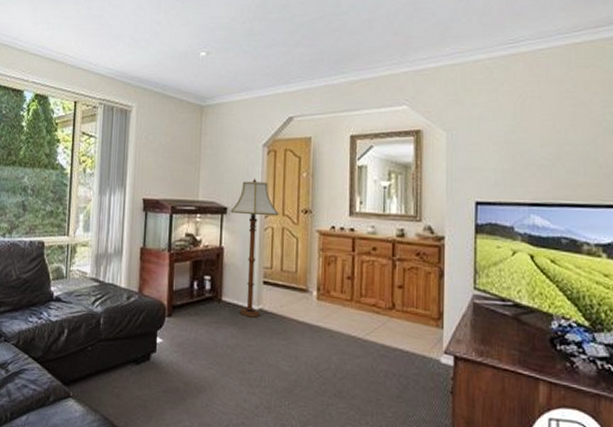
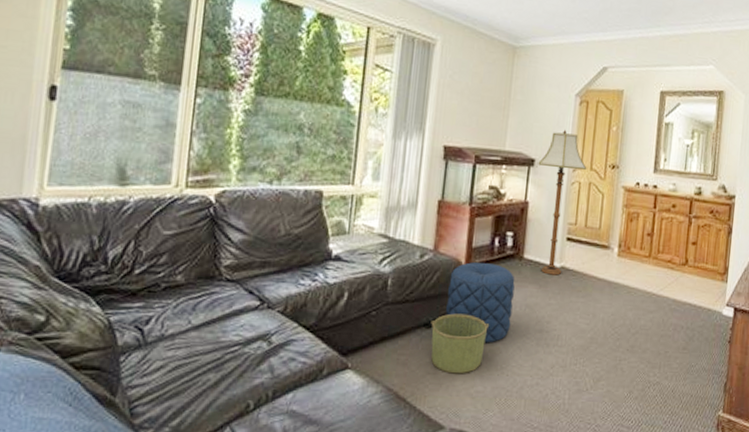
basket: none [139,351,193,409] -> present [431,313,490,374]
pouf: none [151,304,215,381] -> present [445,262,515,343]

